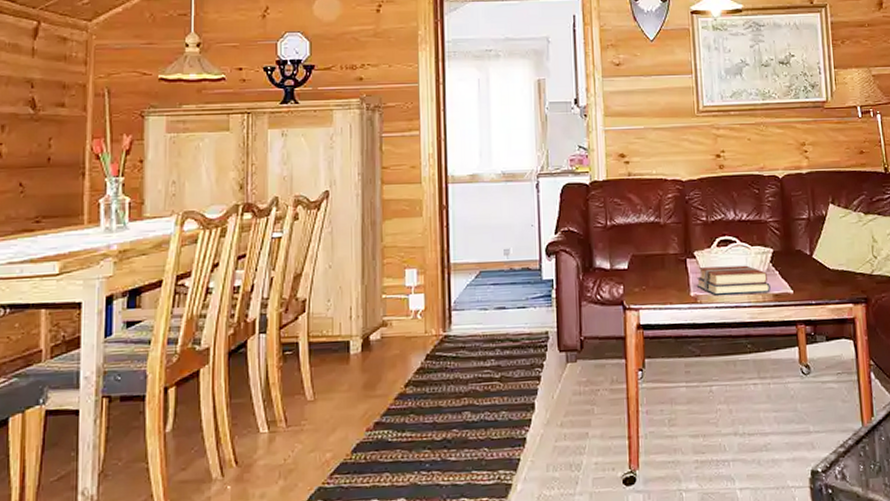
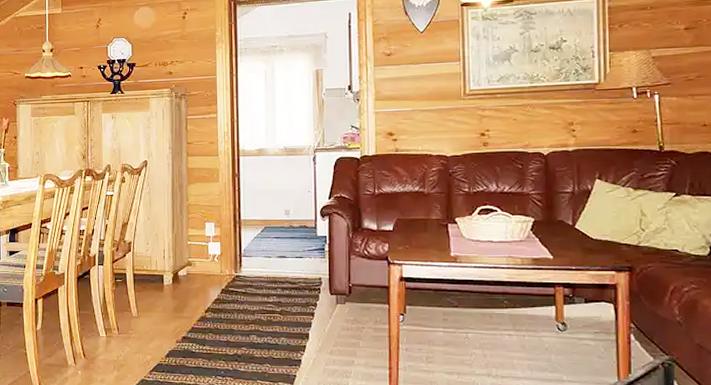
books: present [696,265,771,295] -> none [456,232,530,256]

